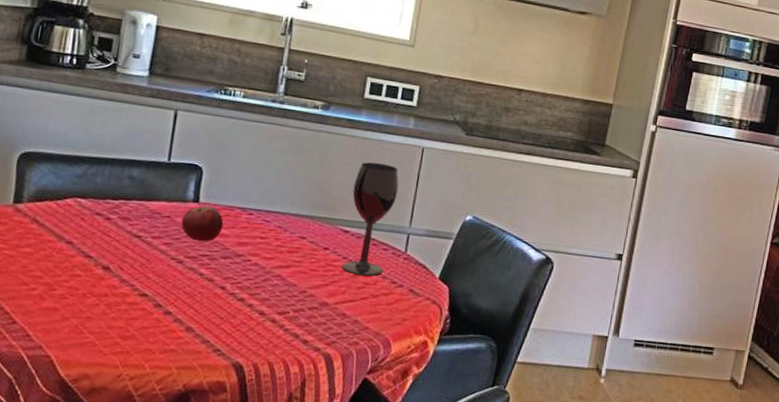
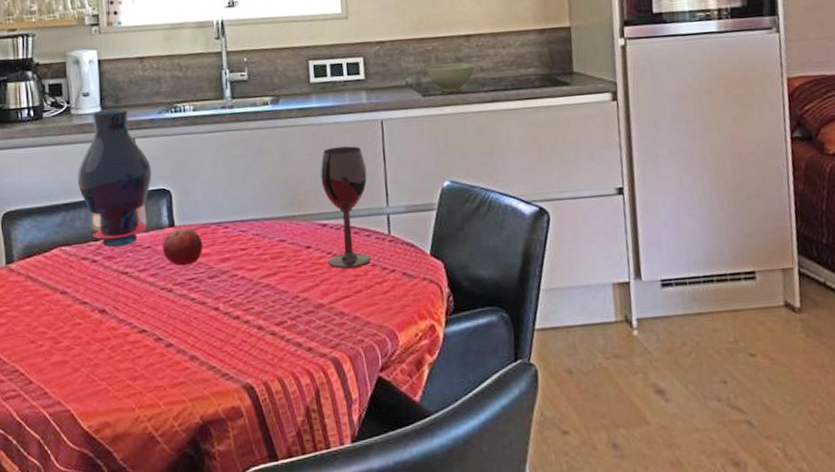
vase: none [107,75,188,210] -> present [77,109,152,247]
bowl: none [475,108,520,138] -> present [426,62,475,93]

